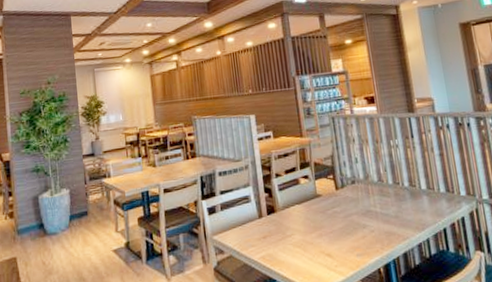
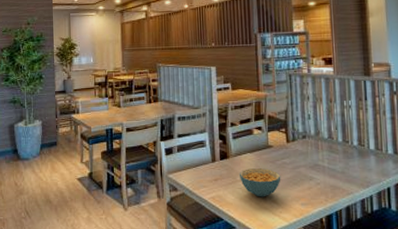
cereal bowl: none [288,220,333,252] -> present [238,168,281,197]

